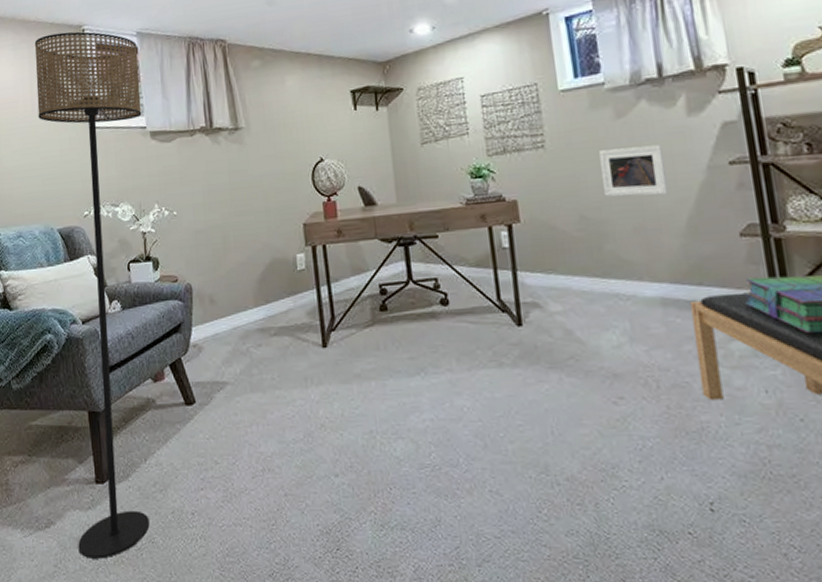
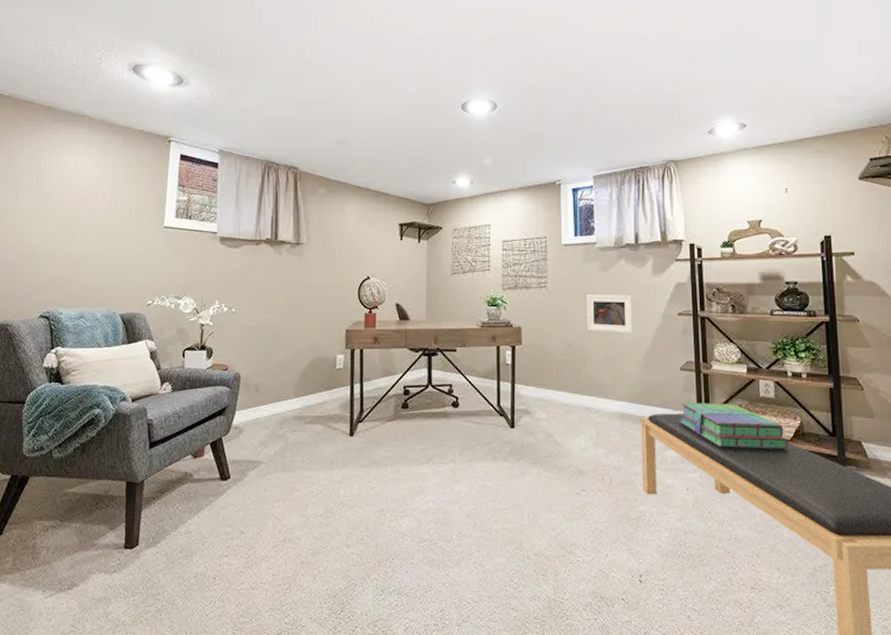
floor lamp: present [34,31,150,559] -> none [98,140,218,619]

